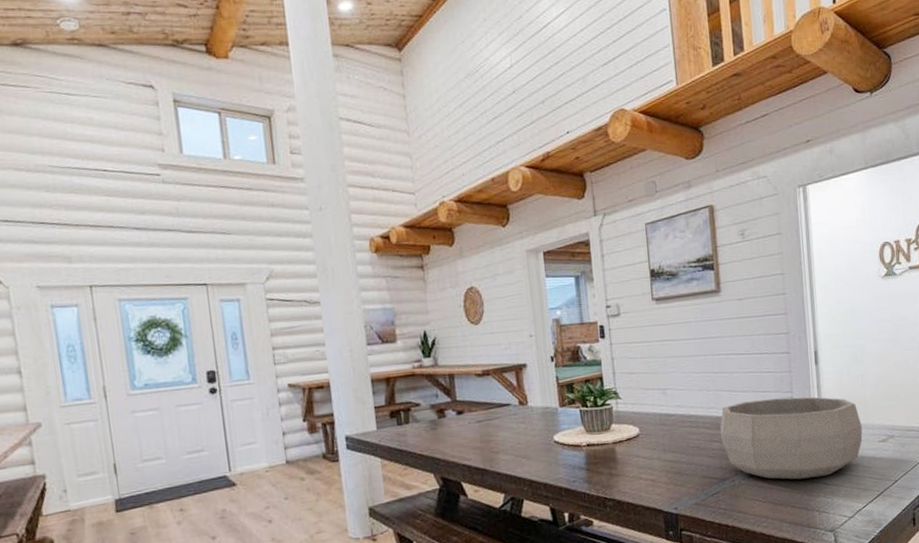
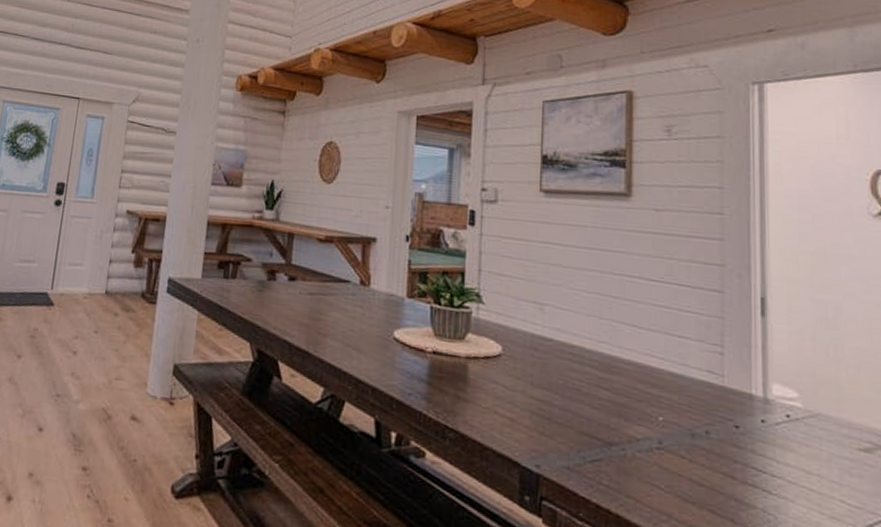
decorative bowl: present [720,396,863,480] -> none [613,343,832,481]

